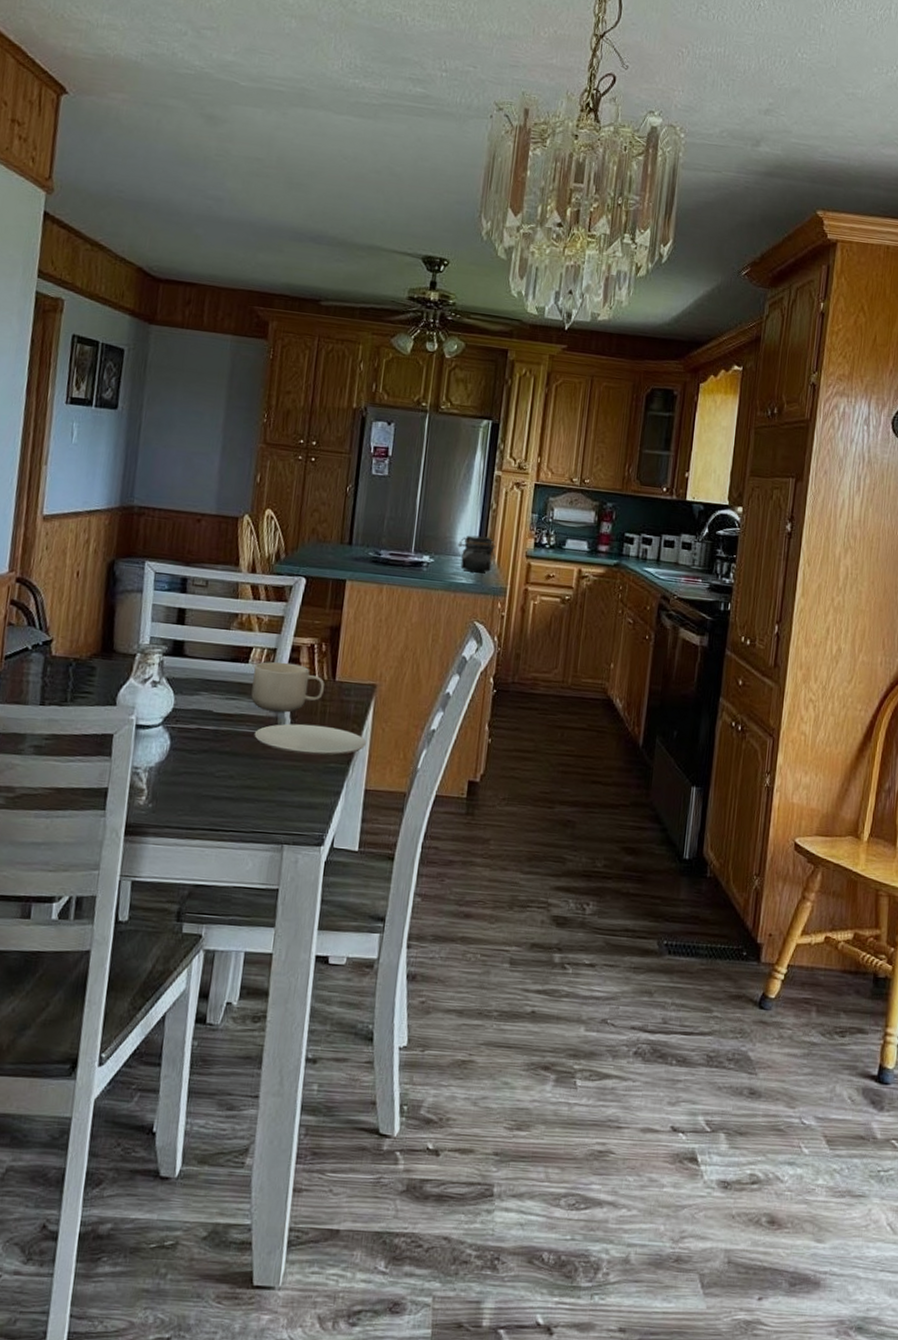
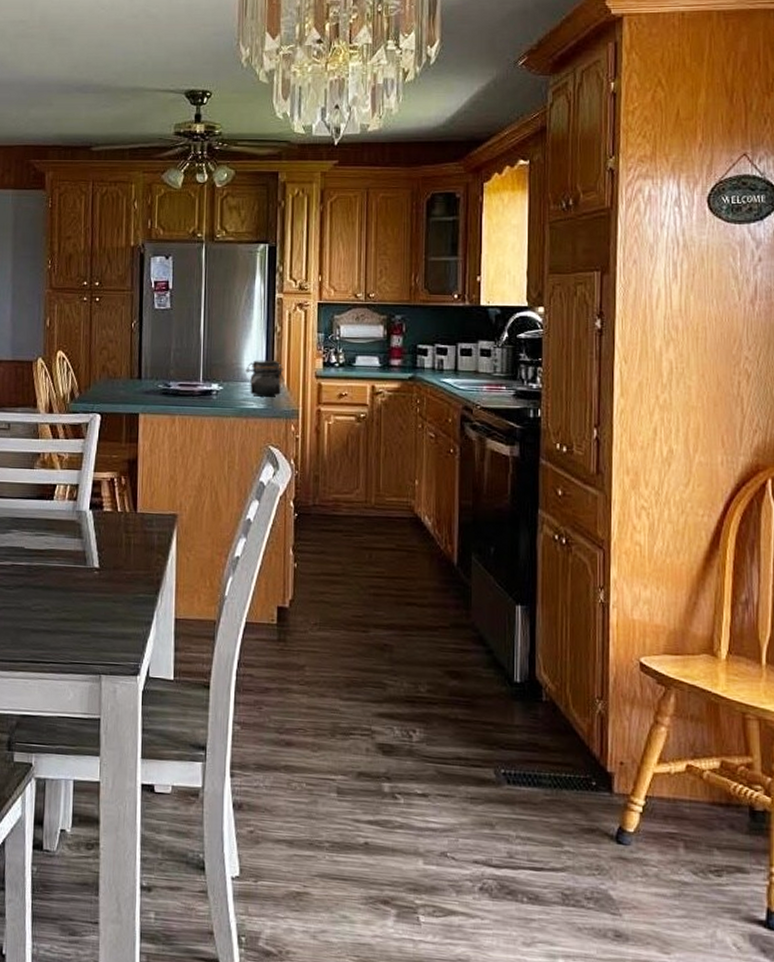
cup: present [251,661,325,713] -> none [58,497,128,546]
plate: present [254,723,367,755] -> none [64,556,173,586]

